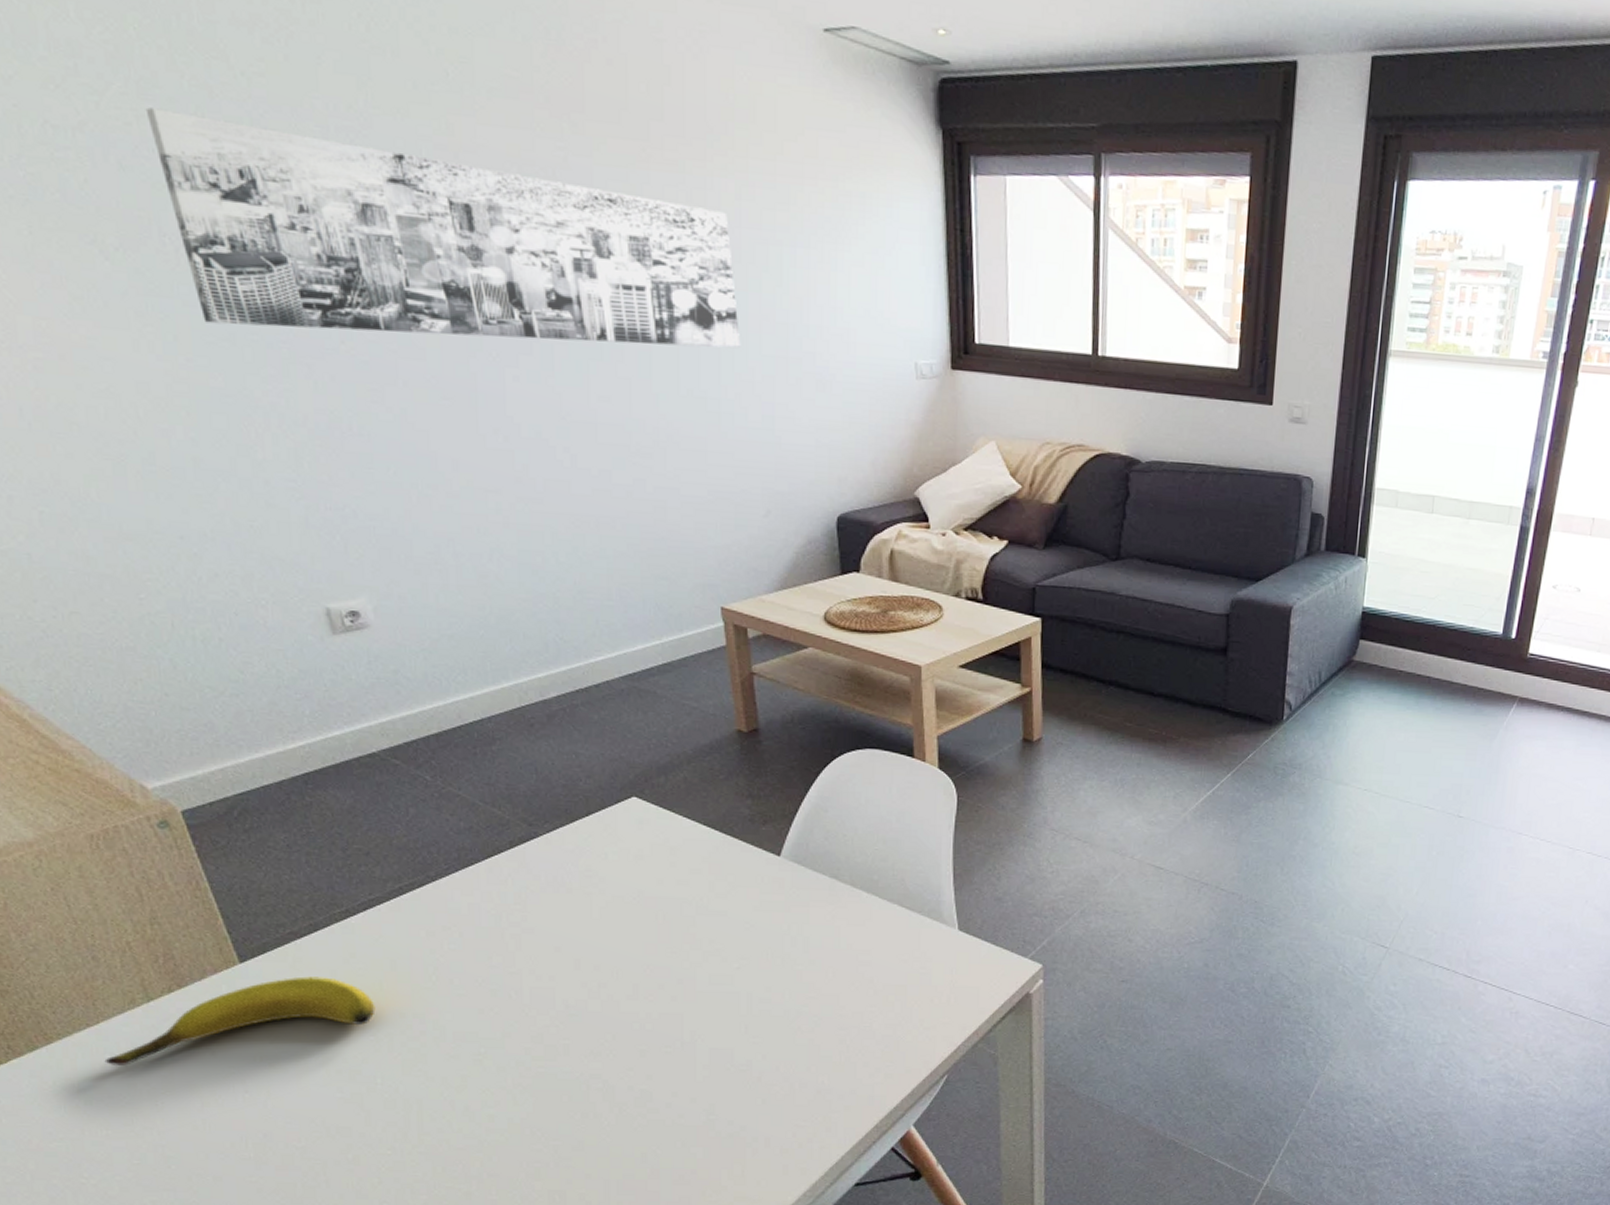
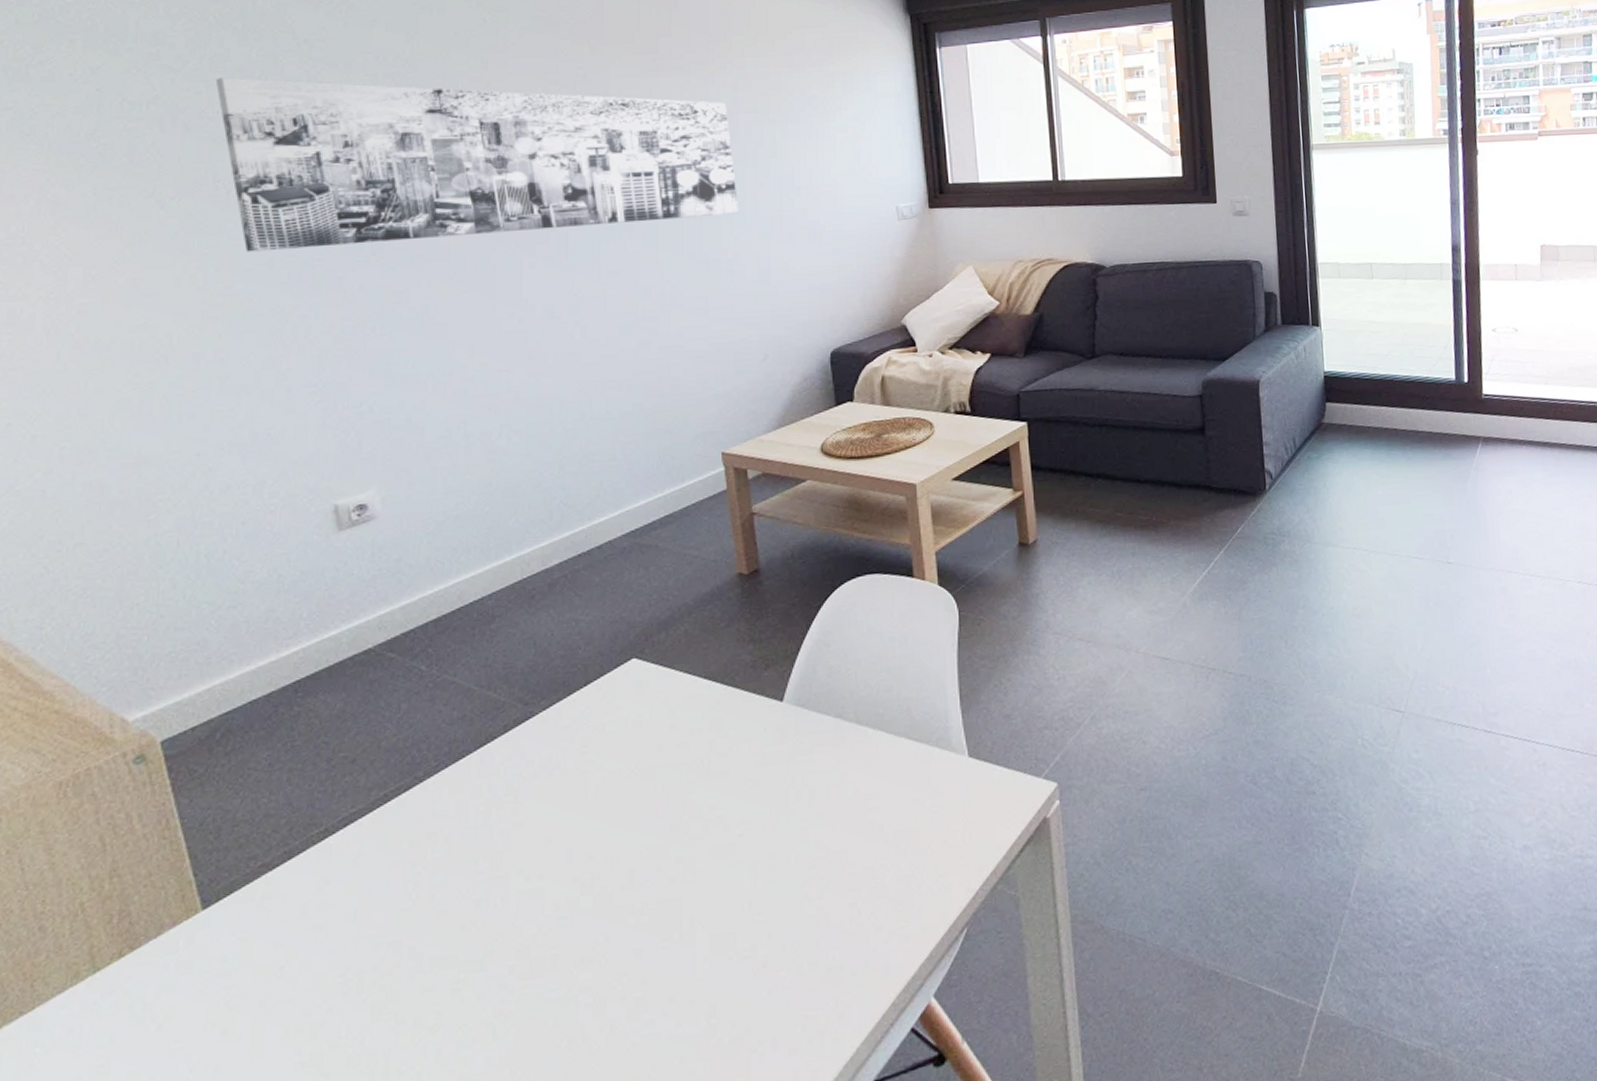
banana: present [104,976,376,1065] -> none [33,912,347,1061]

